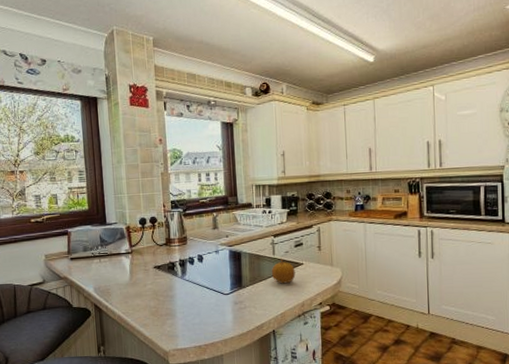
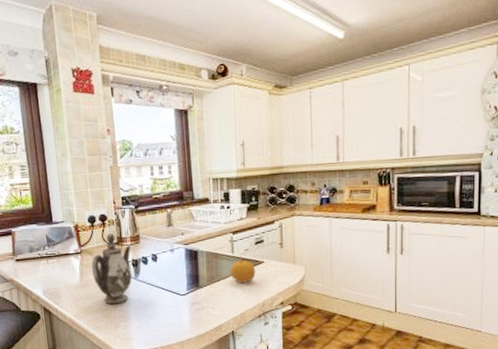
teapot: none [141,235,179,303] -> present [91,233,132,305]

